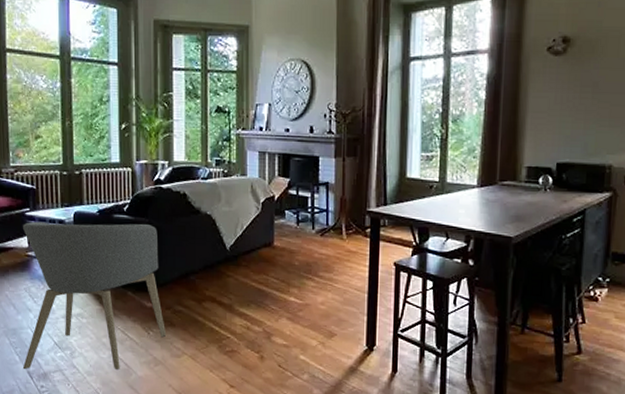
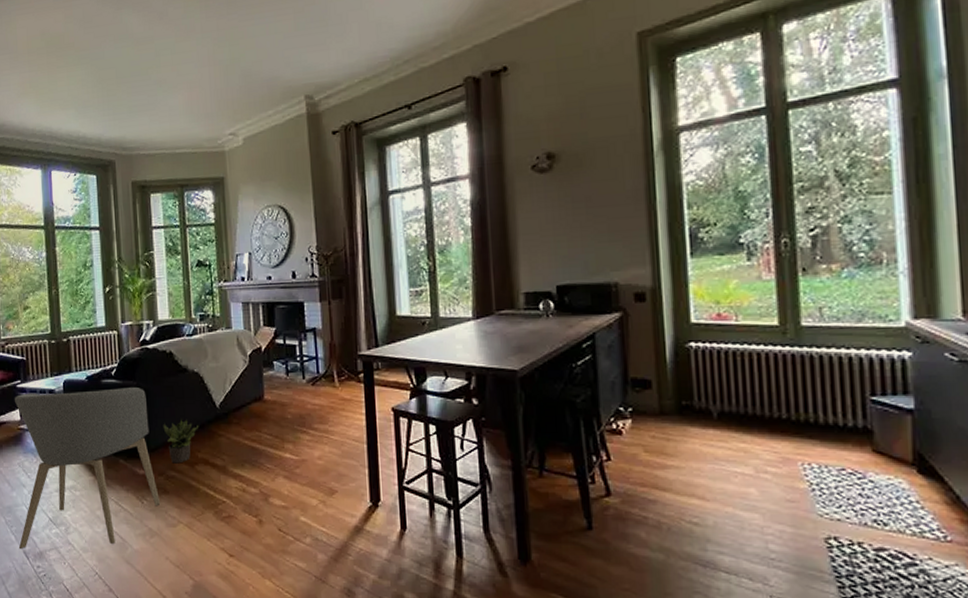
potted plant: none [173,258,209,300] -> present [163,419,199,464]

